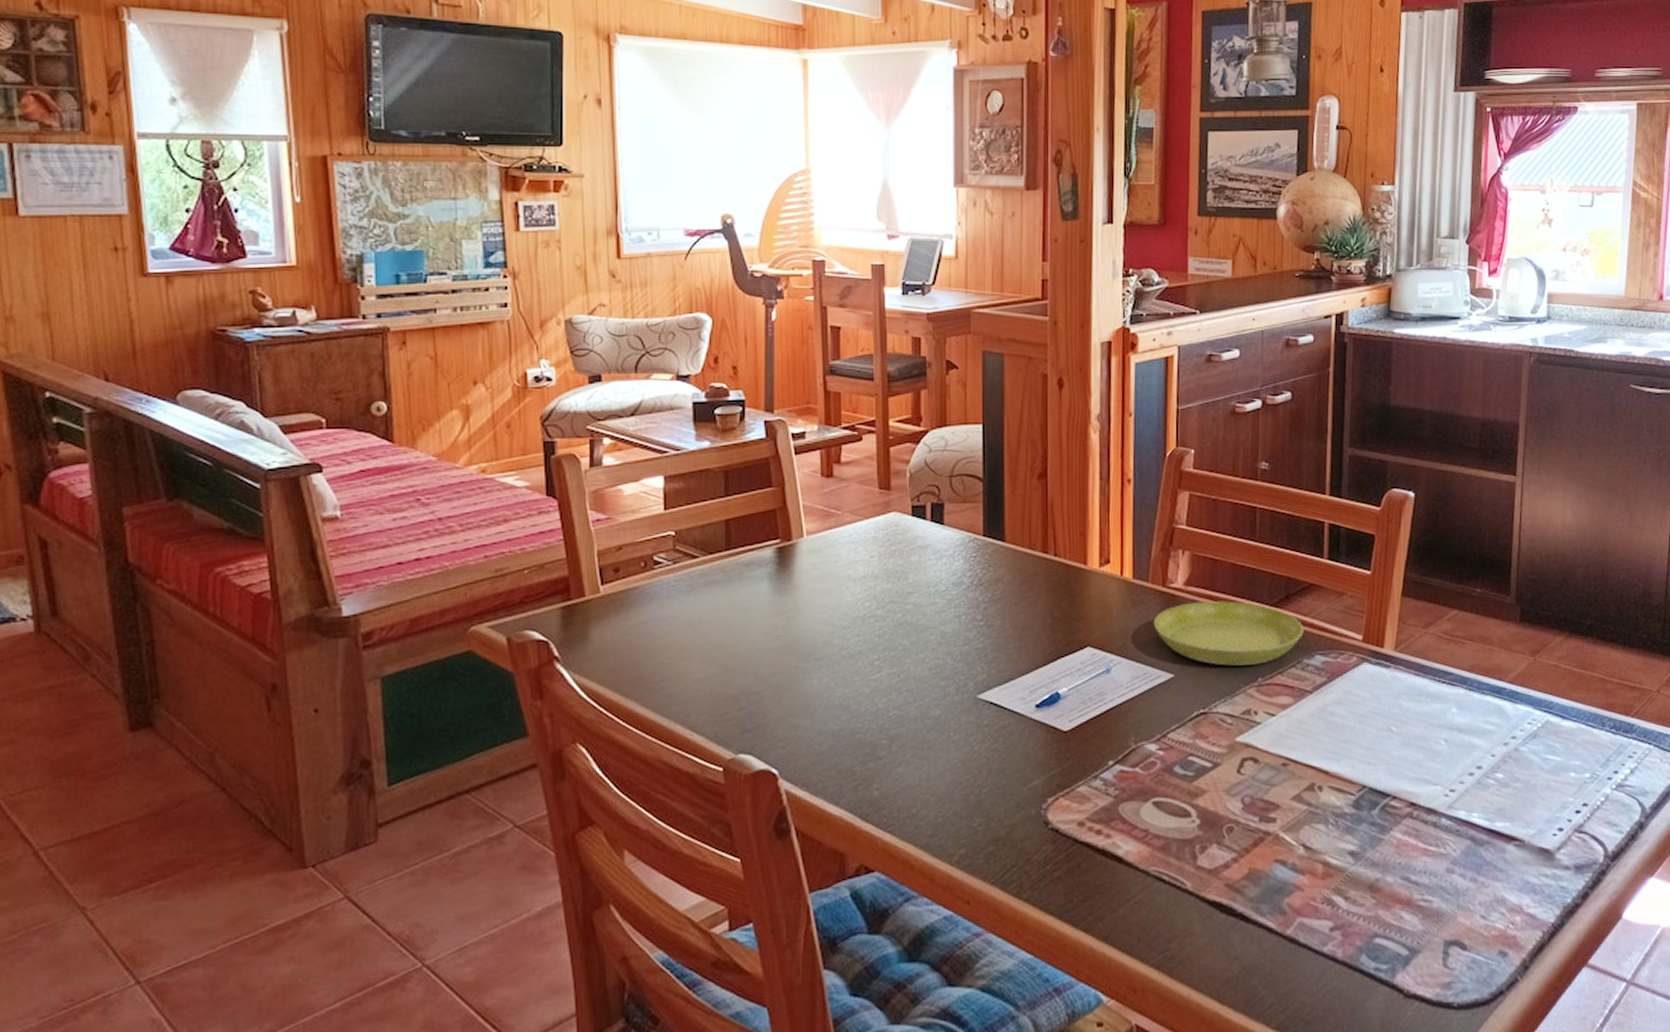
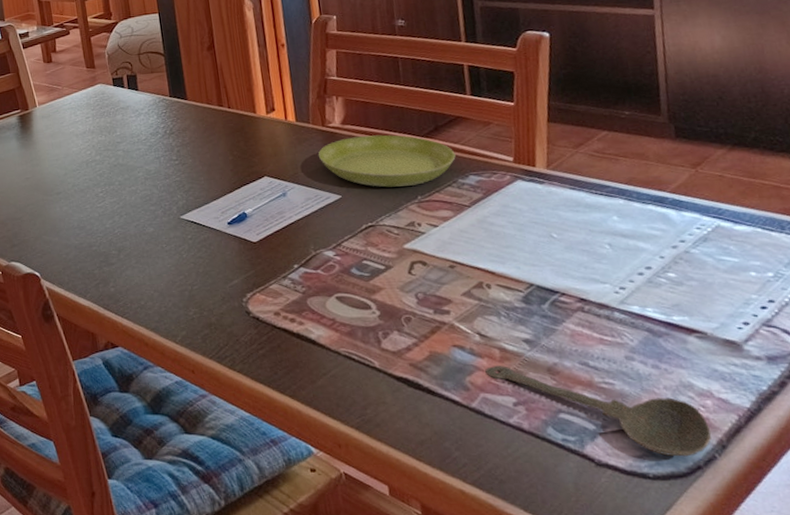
spoon: none [1305,883,1517,982] -> present [485,366,712,457]

